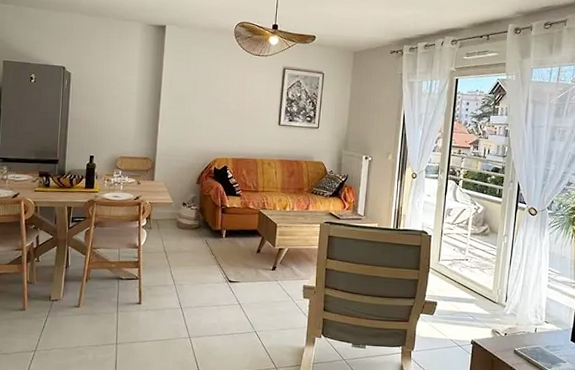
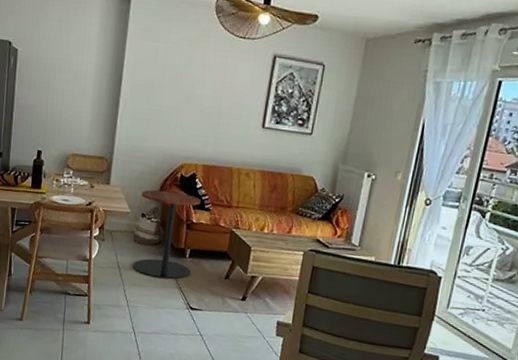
side table: none [177,182,232,258] -> present [133,190,201,279]

